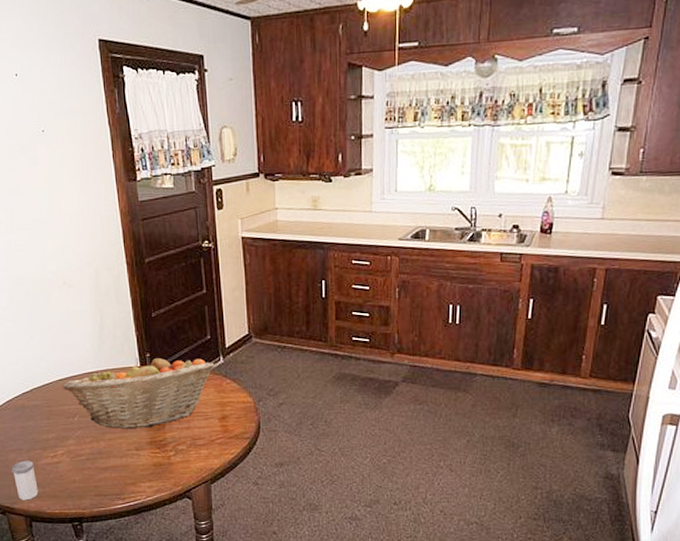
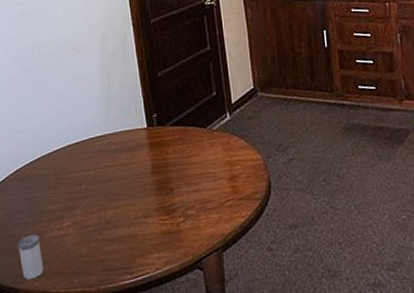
fruit basket: present [63,358,215,429] -> none [70,116,222,195]

